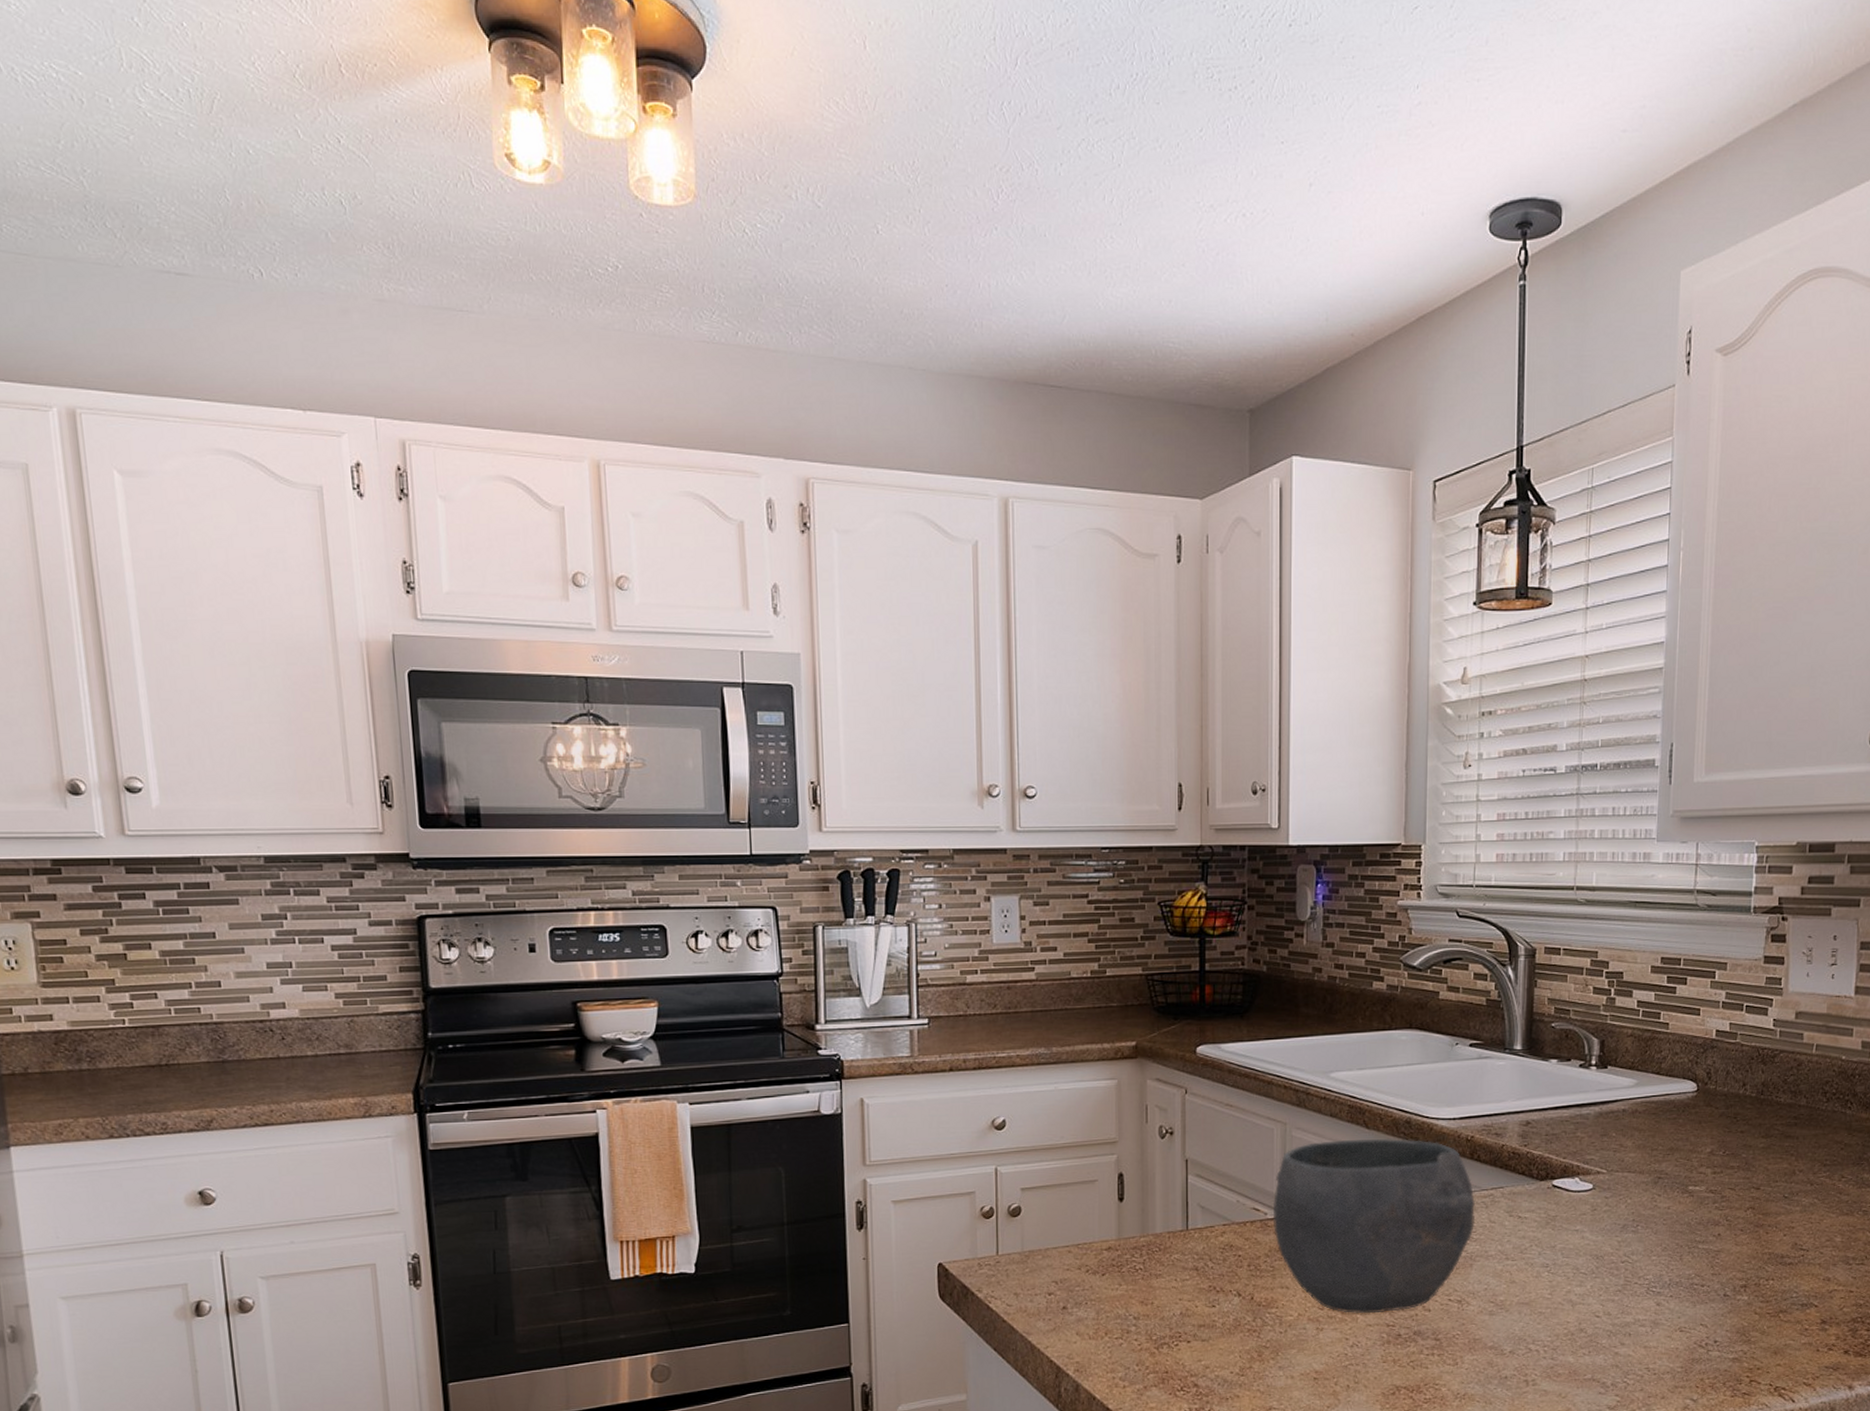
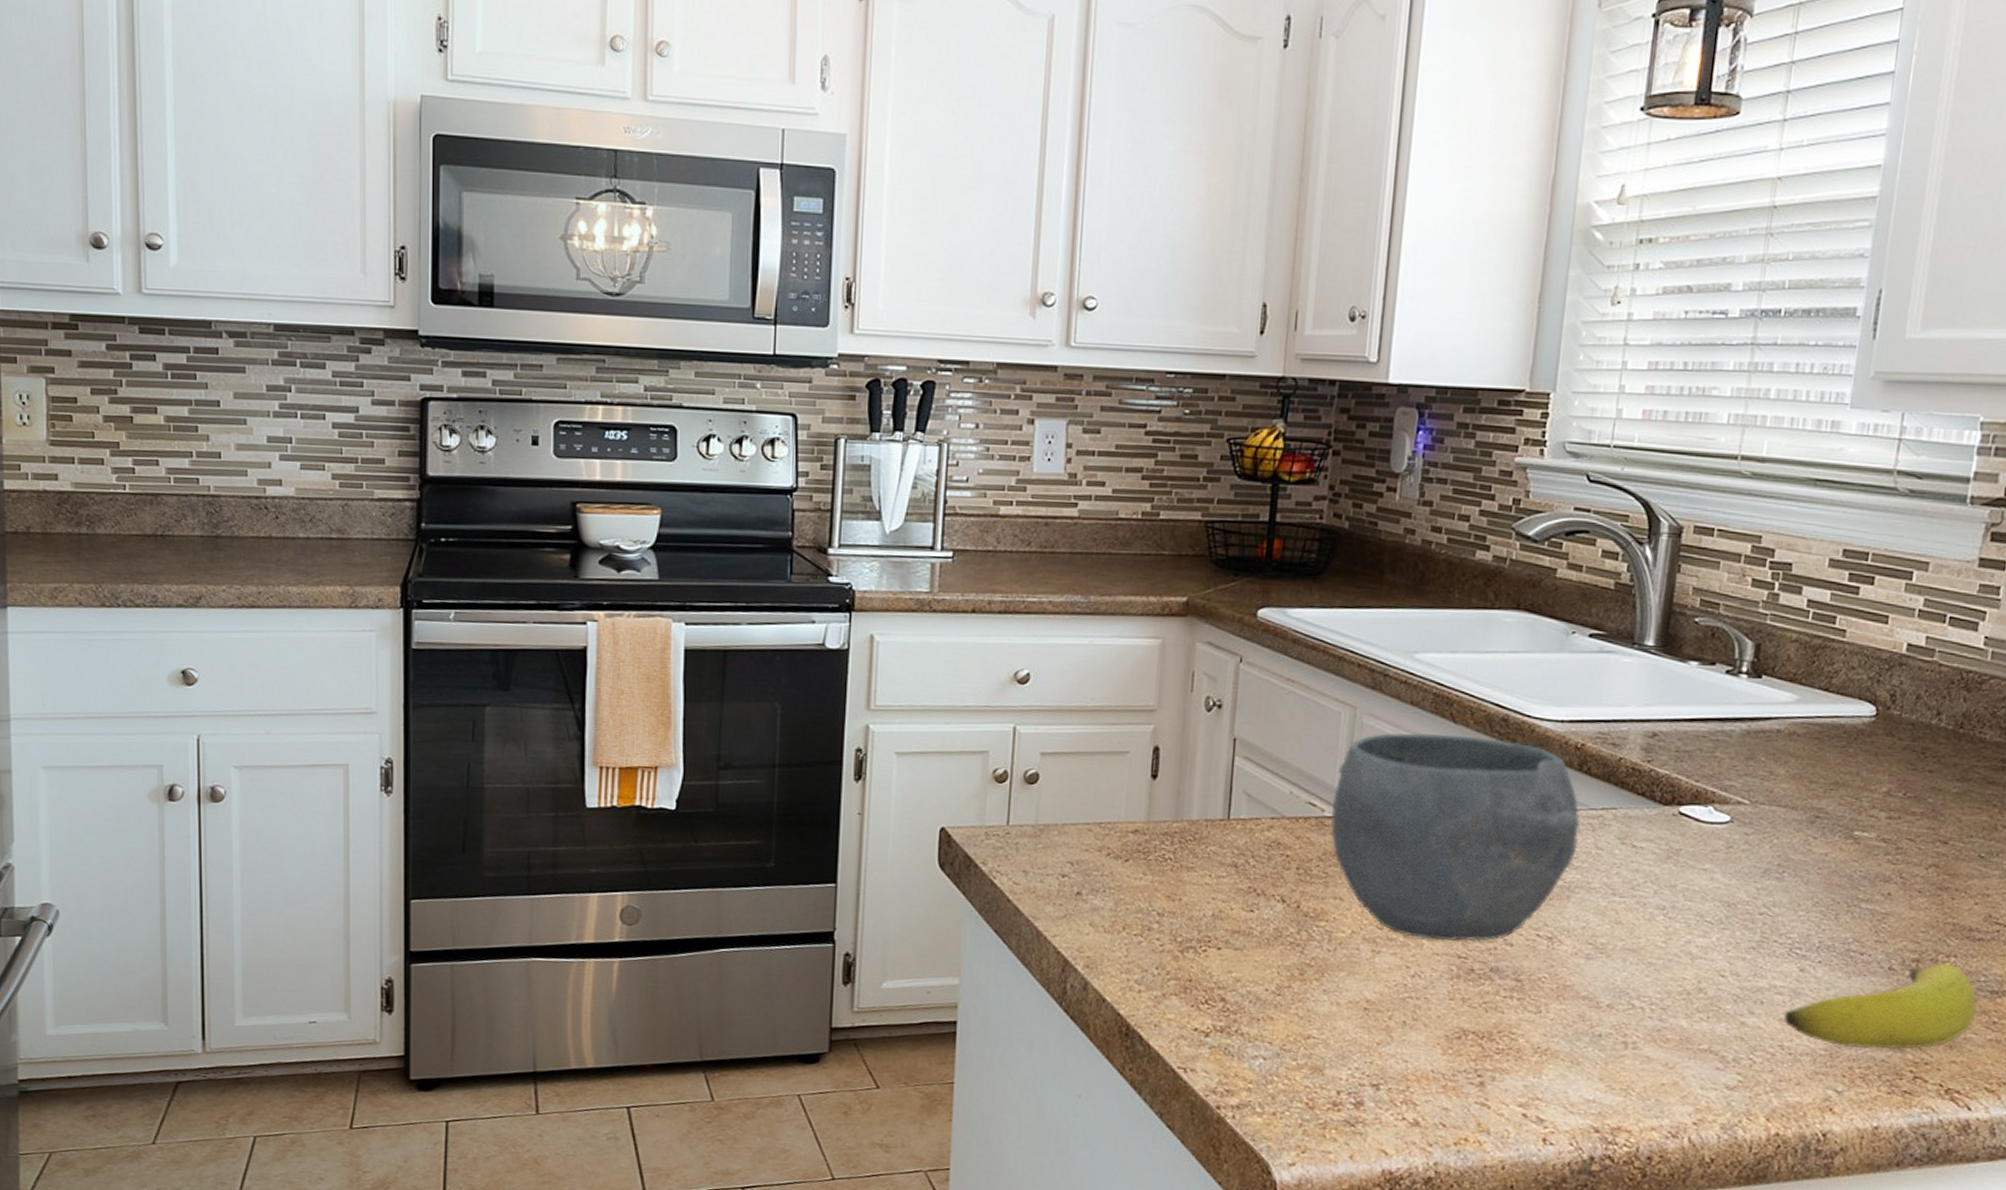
banana: none [1647,1285,1793,1363] -> present [1783,963,1978,1050]

